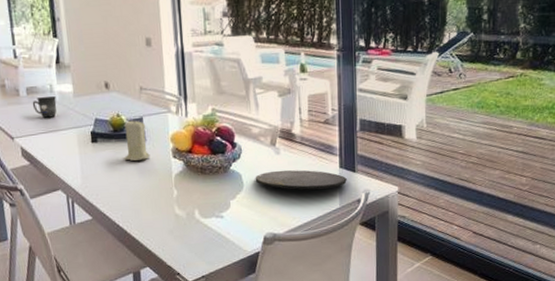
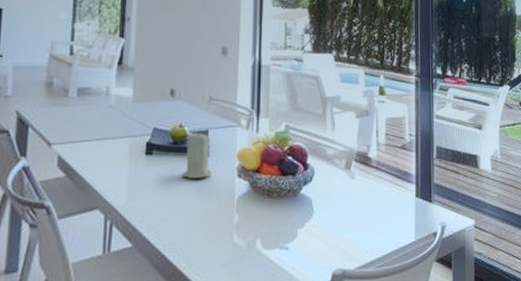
mug: present [32,96,57,118] -> none [81,100,111,123]
plate: present [255,170,347,190] -> none [326,196,423,220]

